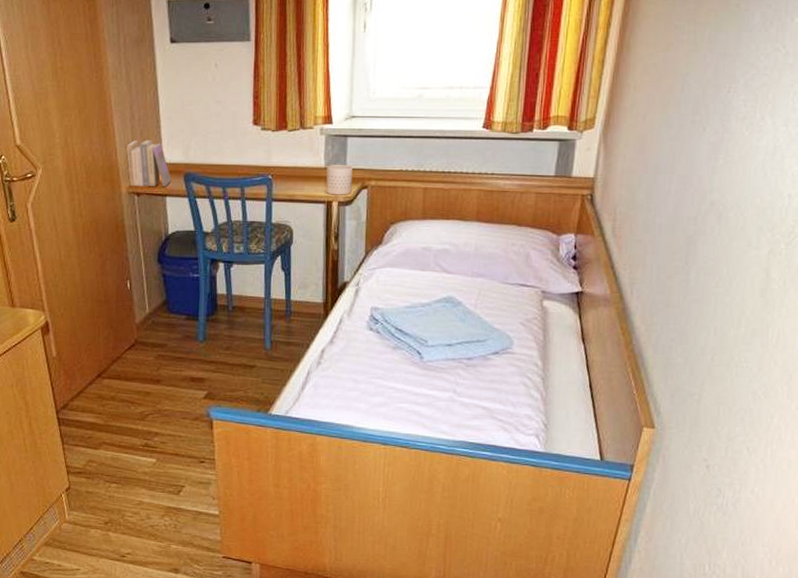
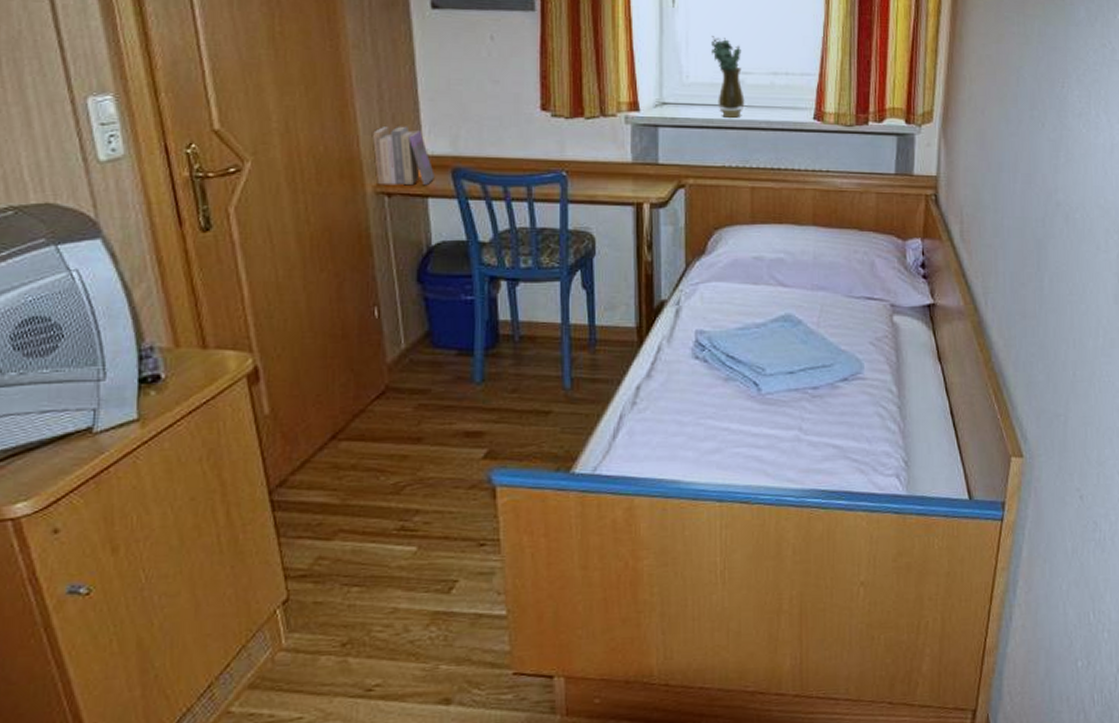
mug: present [326,165,353,195] -> none [635,159,666,196]
vase: none [396,56,422,128] -> present [711,36,745,118]

